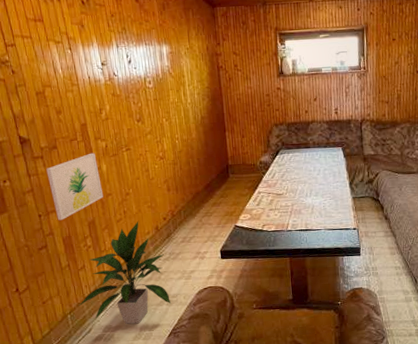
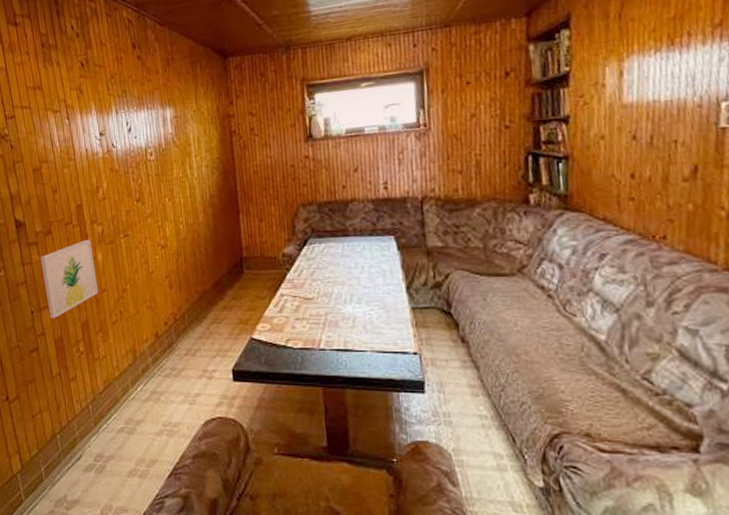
indoor plant: present [78,220,172,324] -> none [68,324,172,455]

